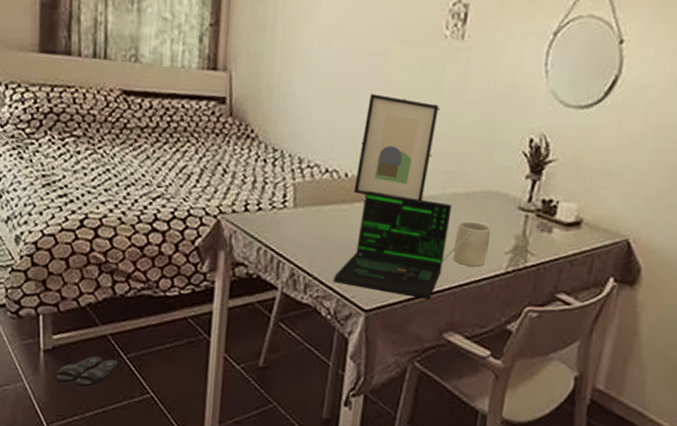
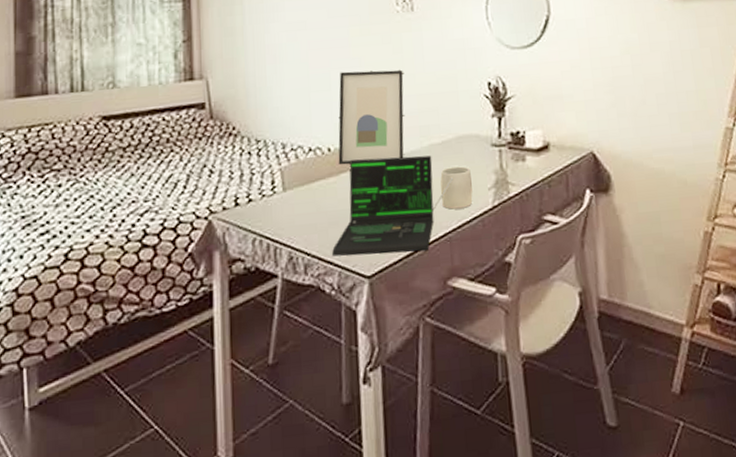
slippers: present [56,356,119,386] -> none [45,398,116,441]

